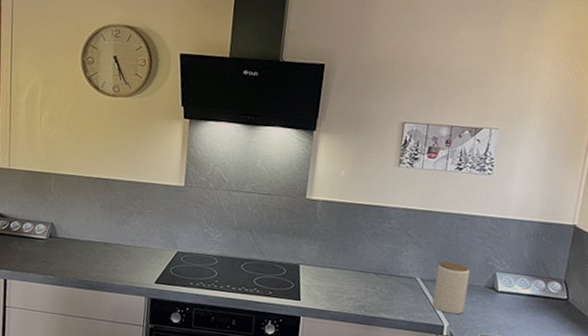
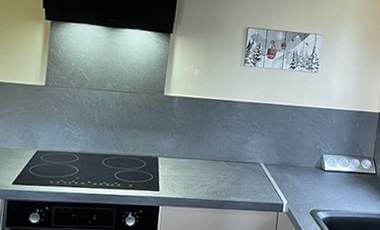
jar: present [432,261,471,315] -> none [273,147,303,193]

